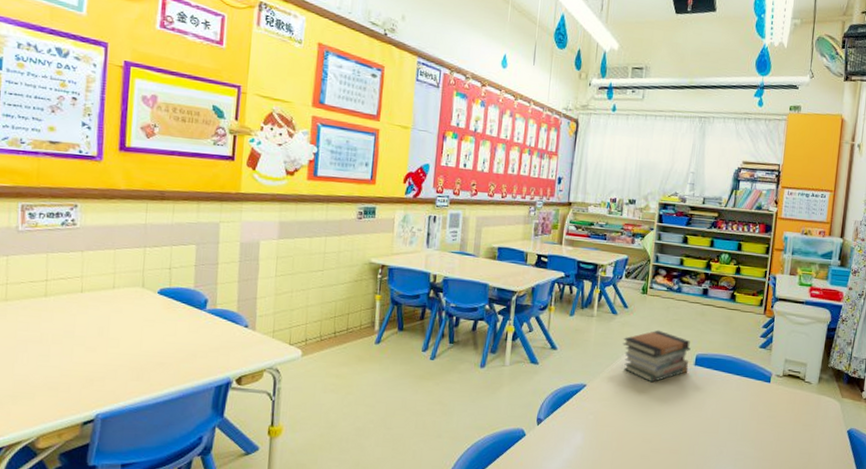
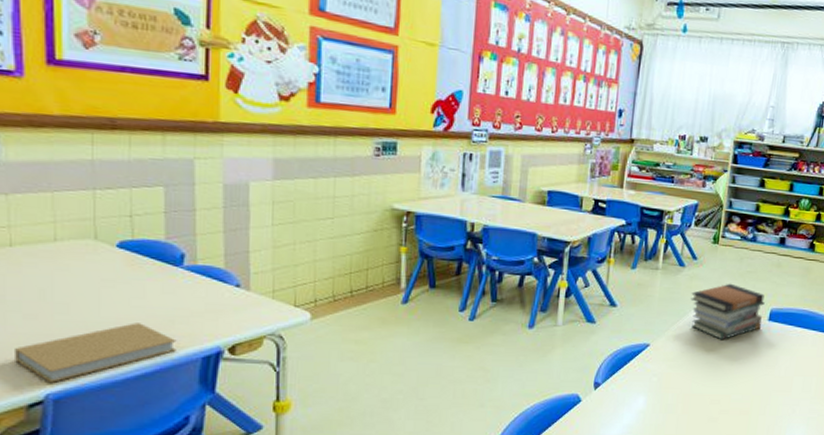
book: none [76,356,197,405] -> present [15,323,177,383]

